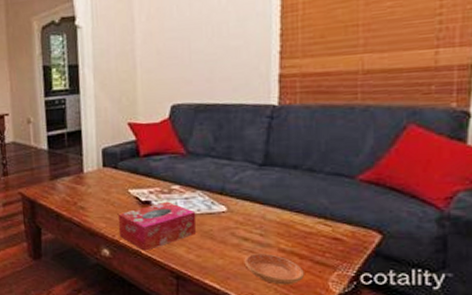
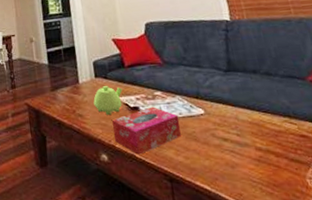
teapot: none [99,177,134,208] -> present [93,86,123,115]
saucer: present [244,254,304,285] -> none [227,153,284,184]

